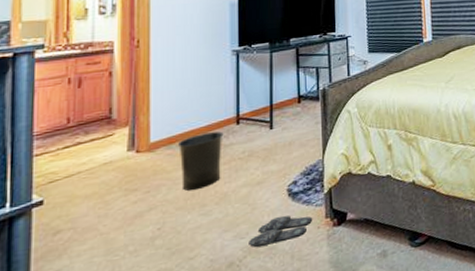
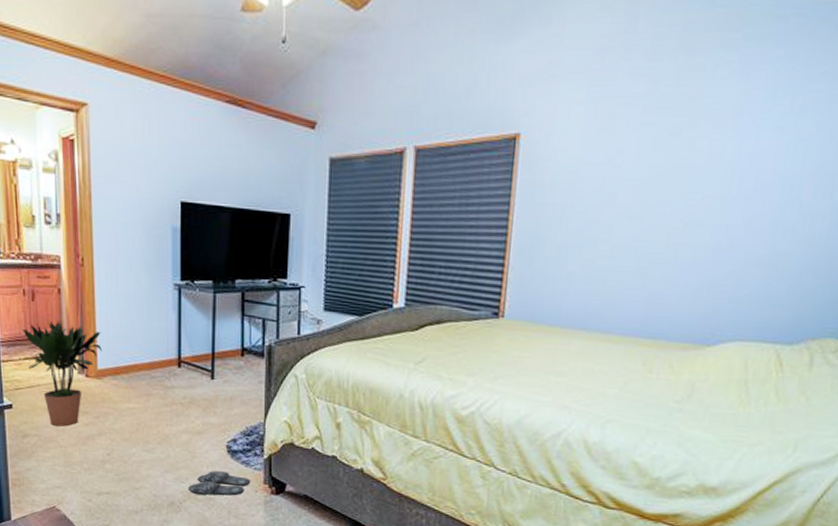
potted plant: none [64,102,156,213] -> present [22,321,102,427]
waste bin: present [177,131,224,191] -> none [122,370,165,425]

